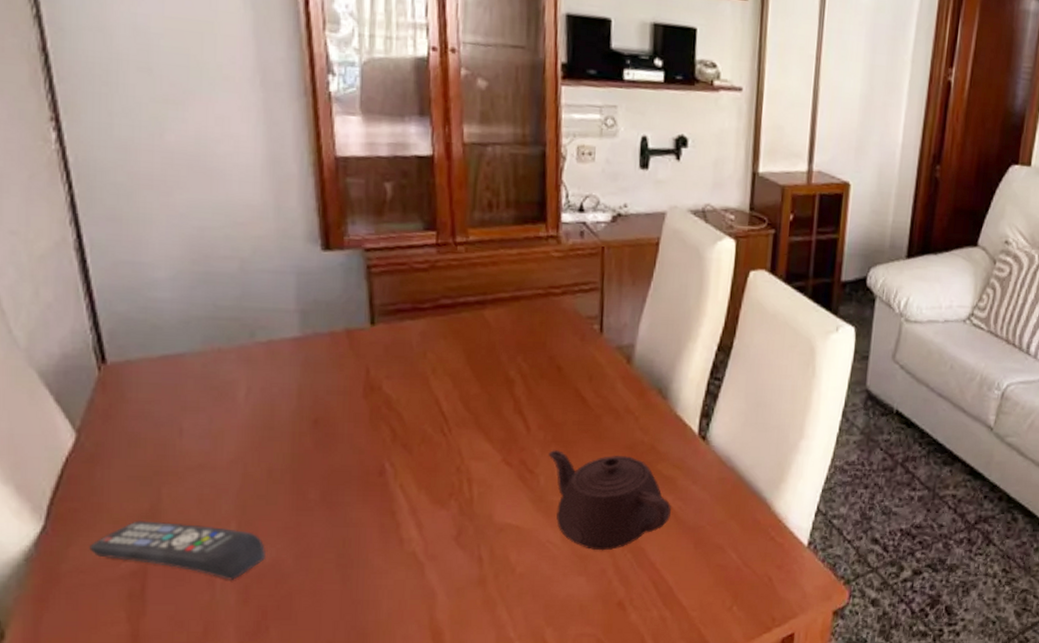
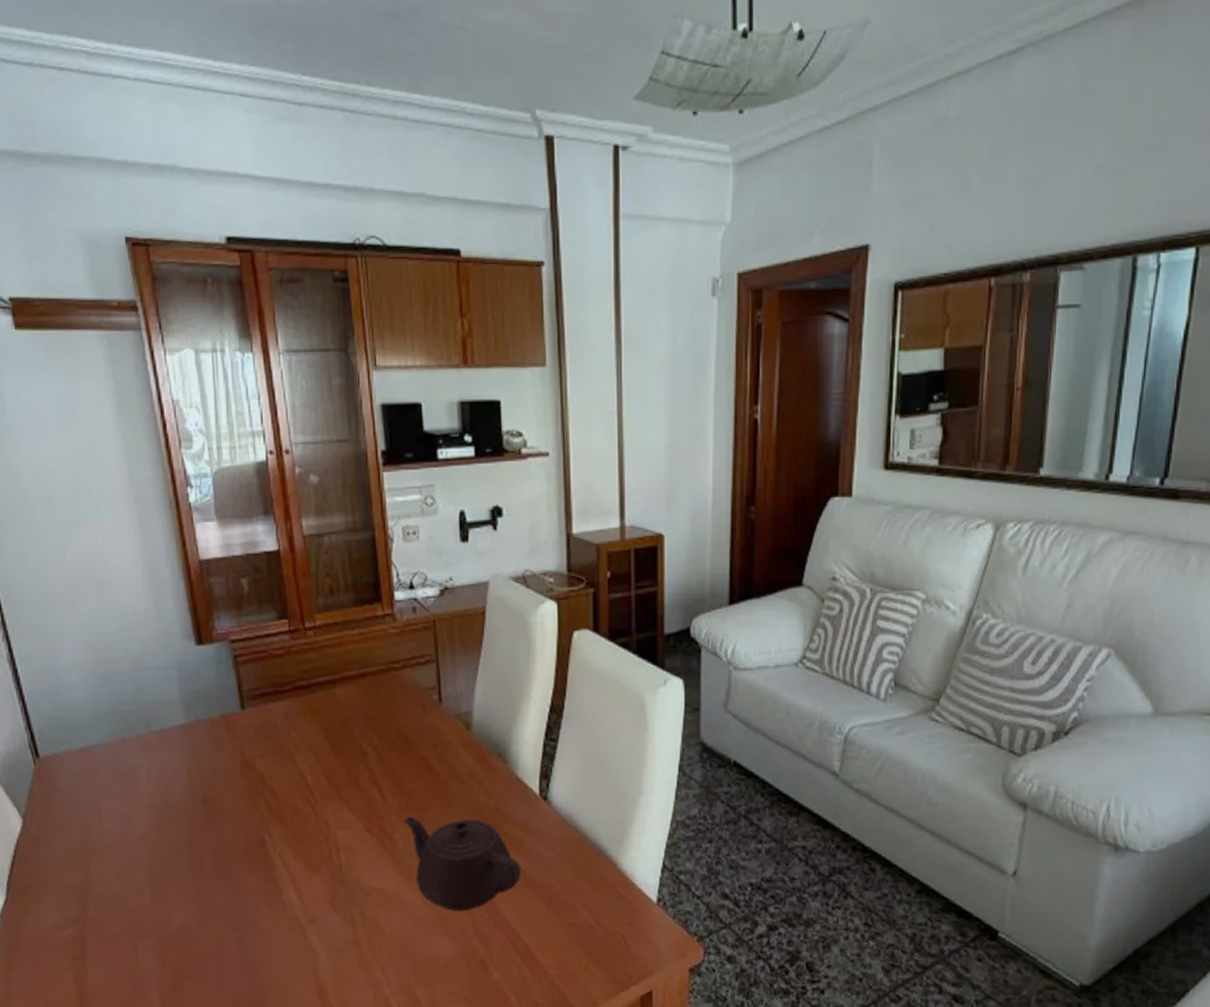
remote control: present [89,521,267,580] -> none [40,893,176,944]

